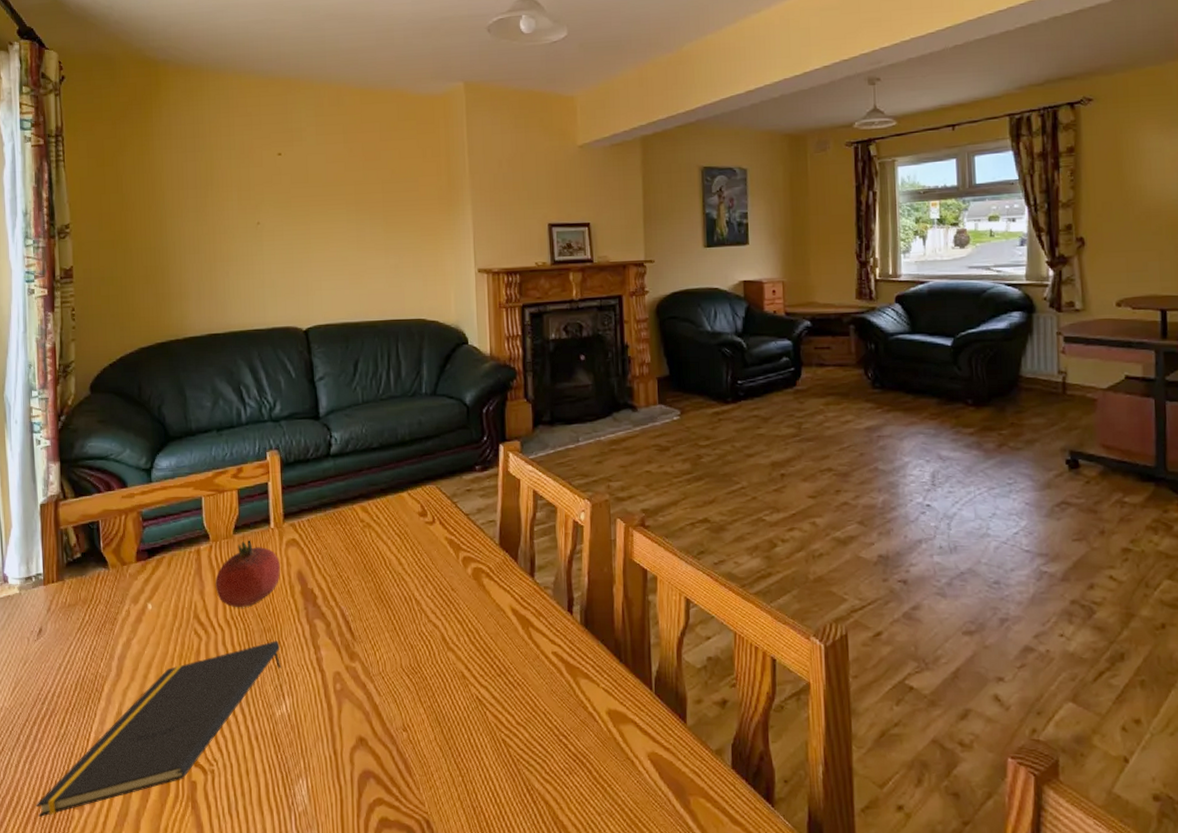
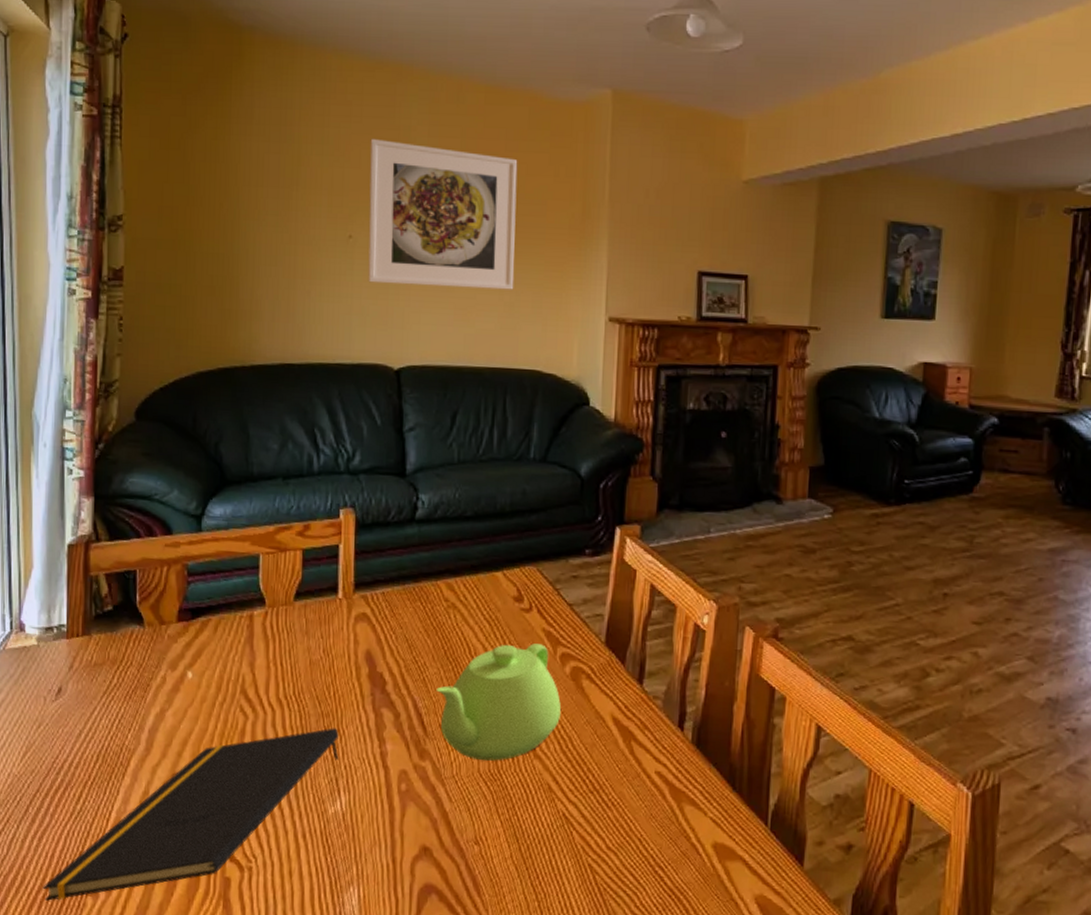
fruit: present [215,540,280,607] -> none [268,609,346,686]
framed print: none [269,141,397,260] -> present [368,138,518,290]
teapot: none [359,551,468,656] -> present [436,643,562,761]

